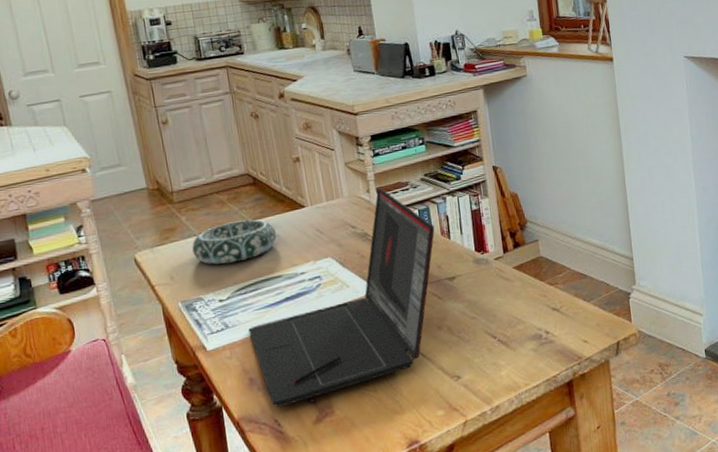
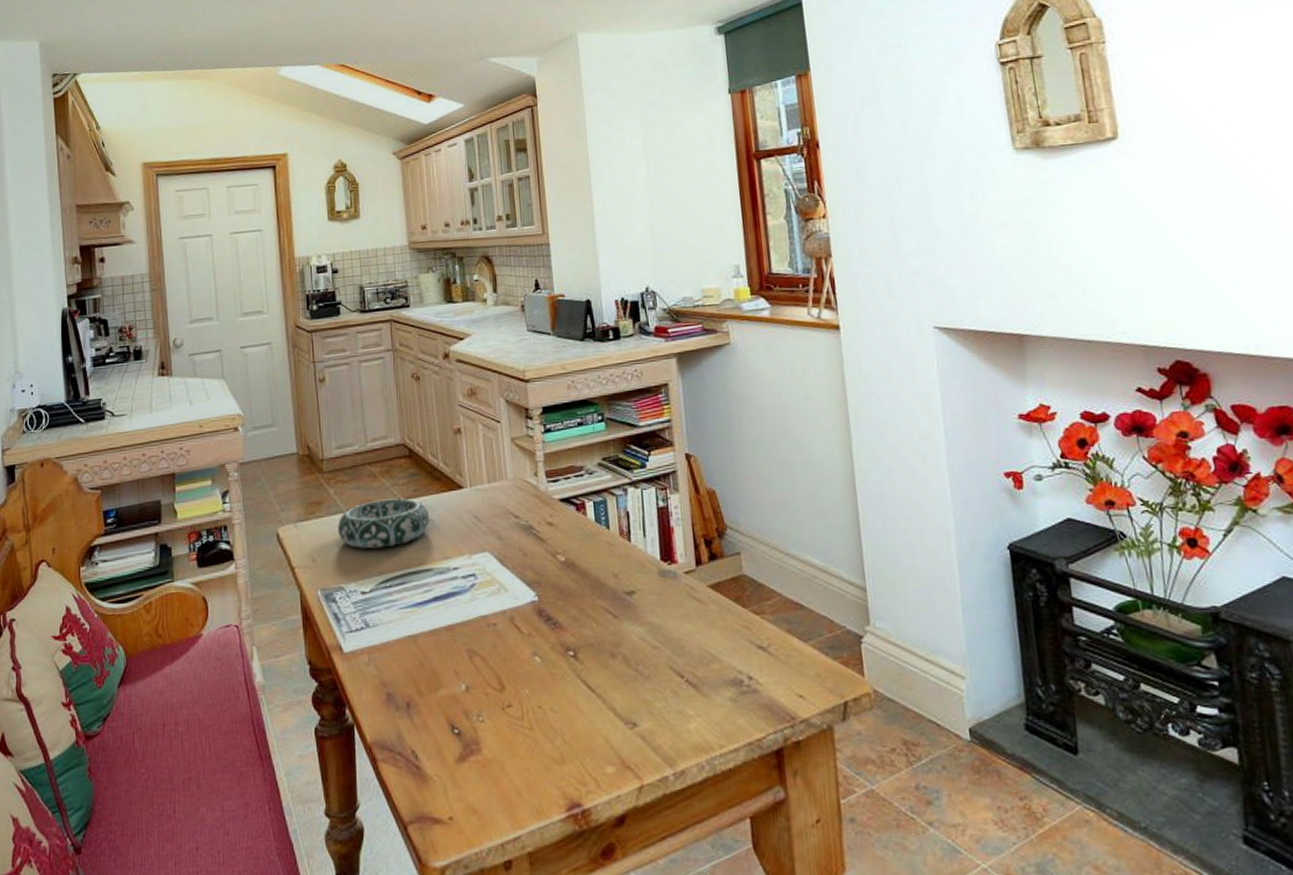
laptop: present [248,188,435,407] -> none [390,471,613,734]

